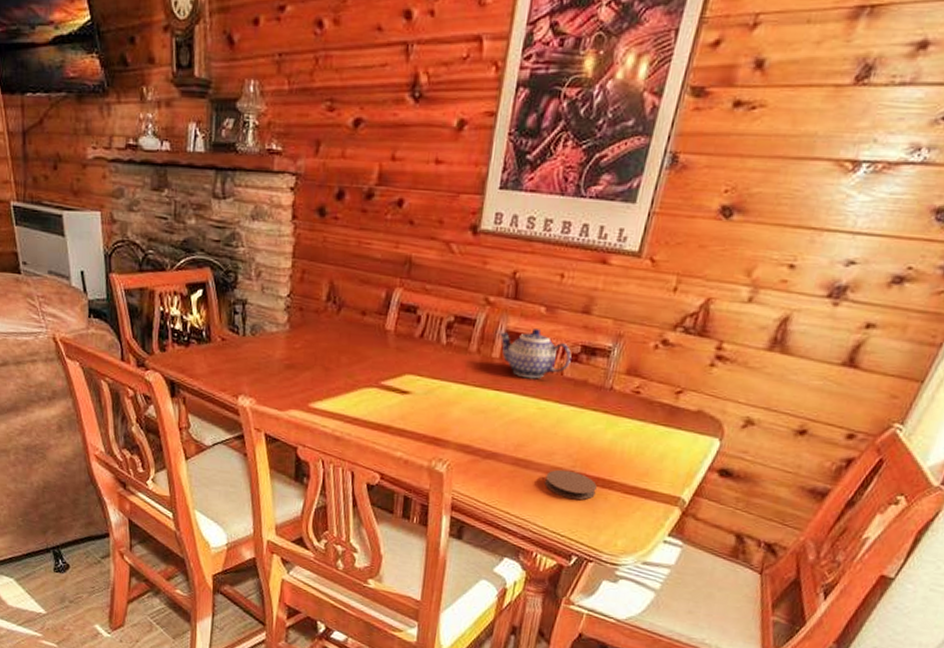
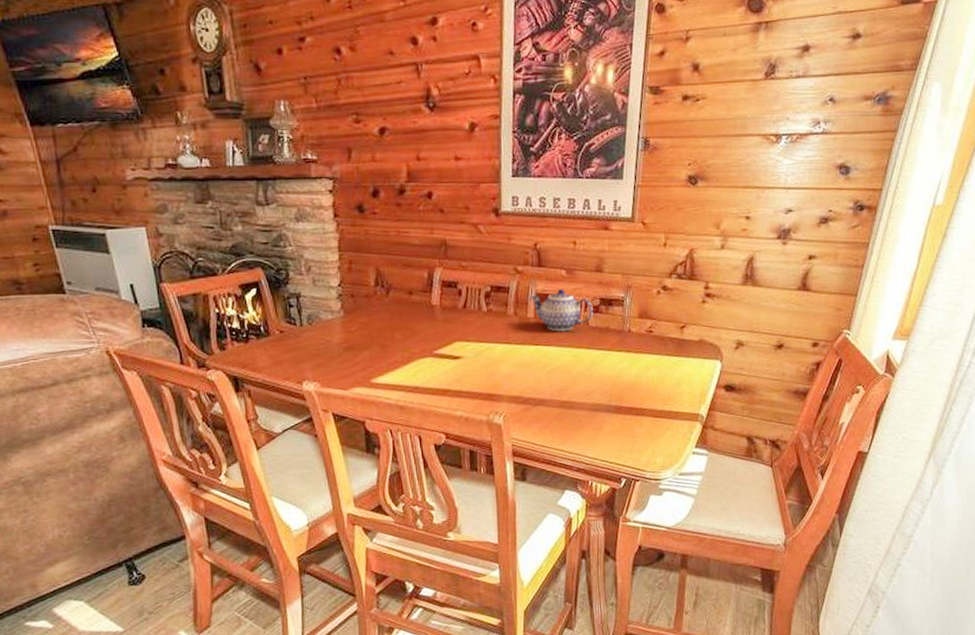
coaster: present [545,469,597,500] -> none [589,405,632,430]

